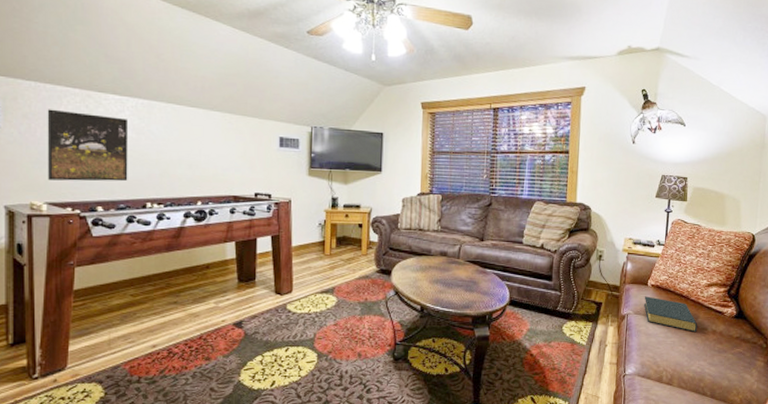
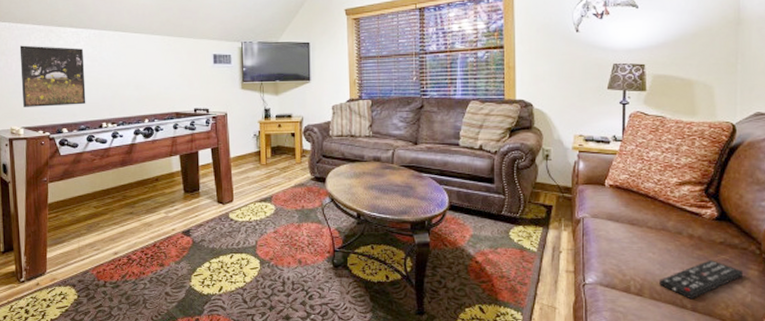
hardback book: present [643,296,698,332] -> none [601,197,670,236]
remote control: none [686,353,752,388] -> present [659,260,743,300]

